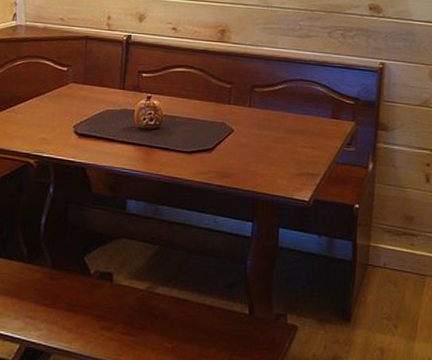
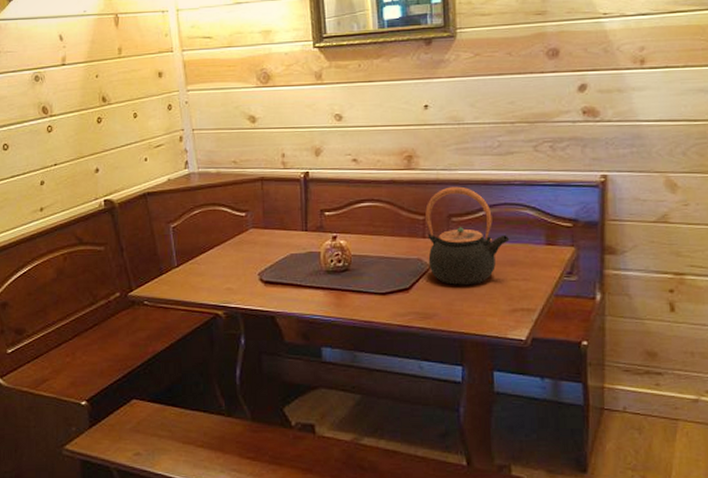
teapot: none [231,60,302,150] -> present [425,186,510,286]

